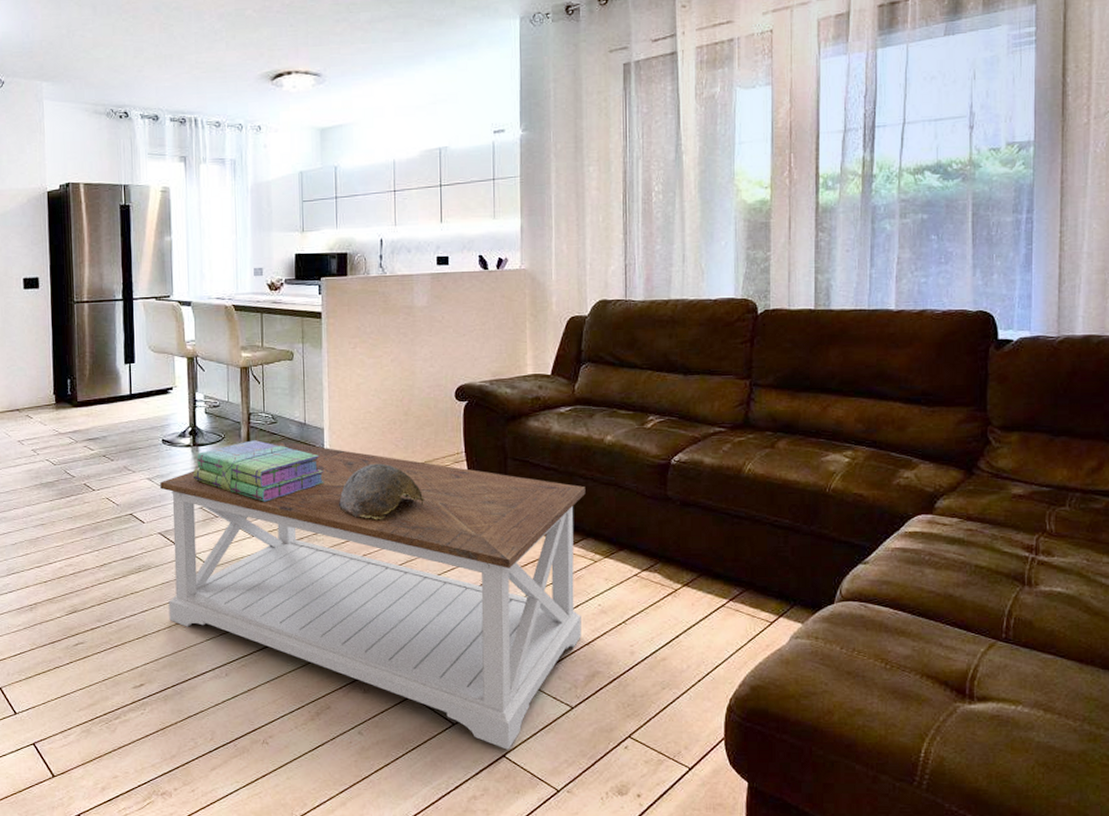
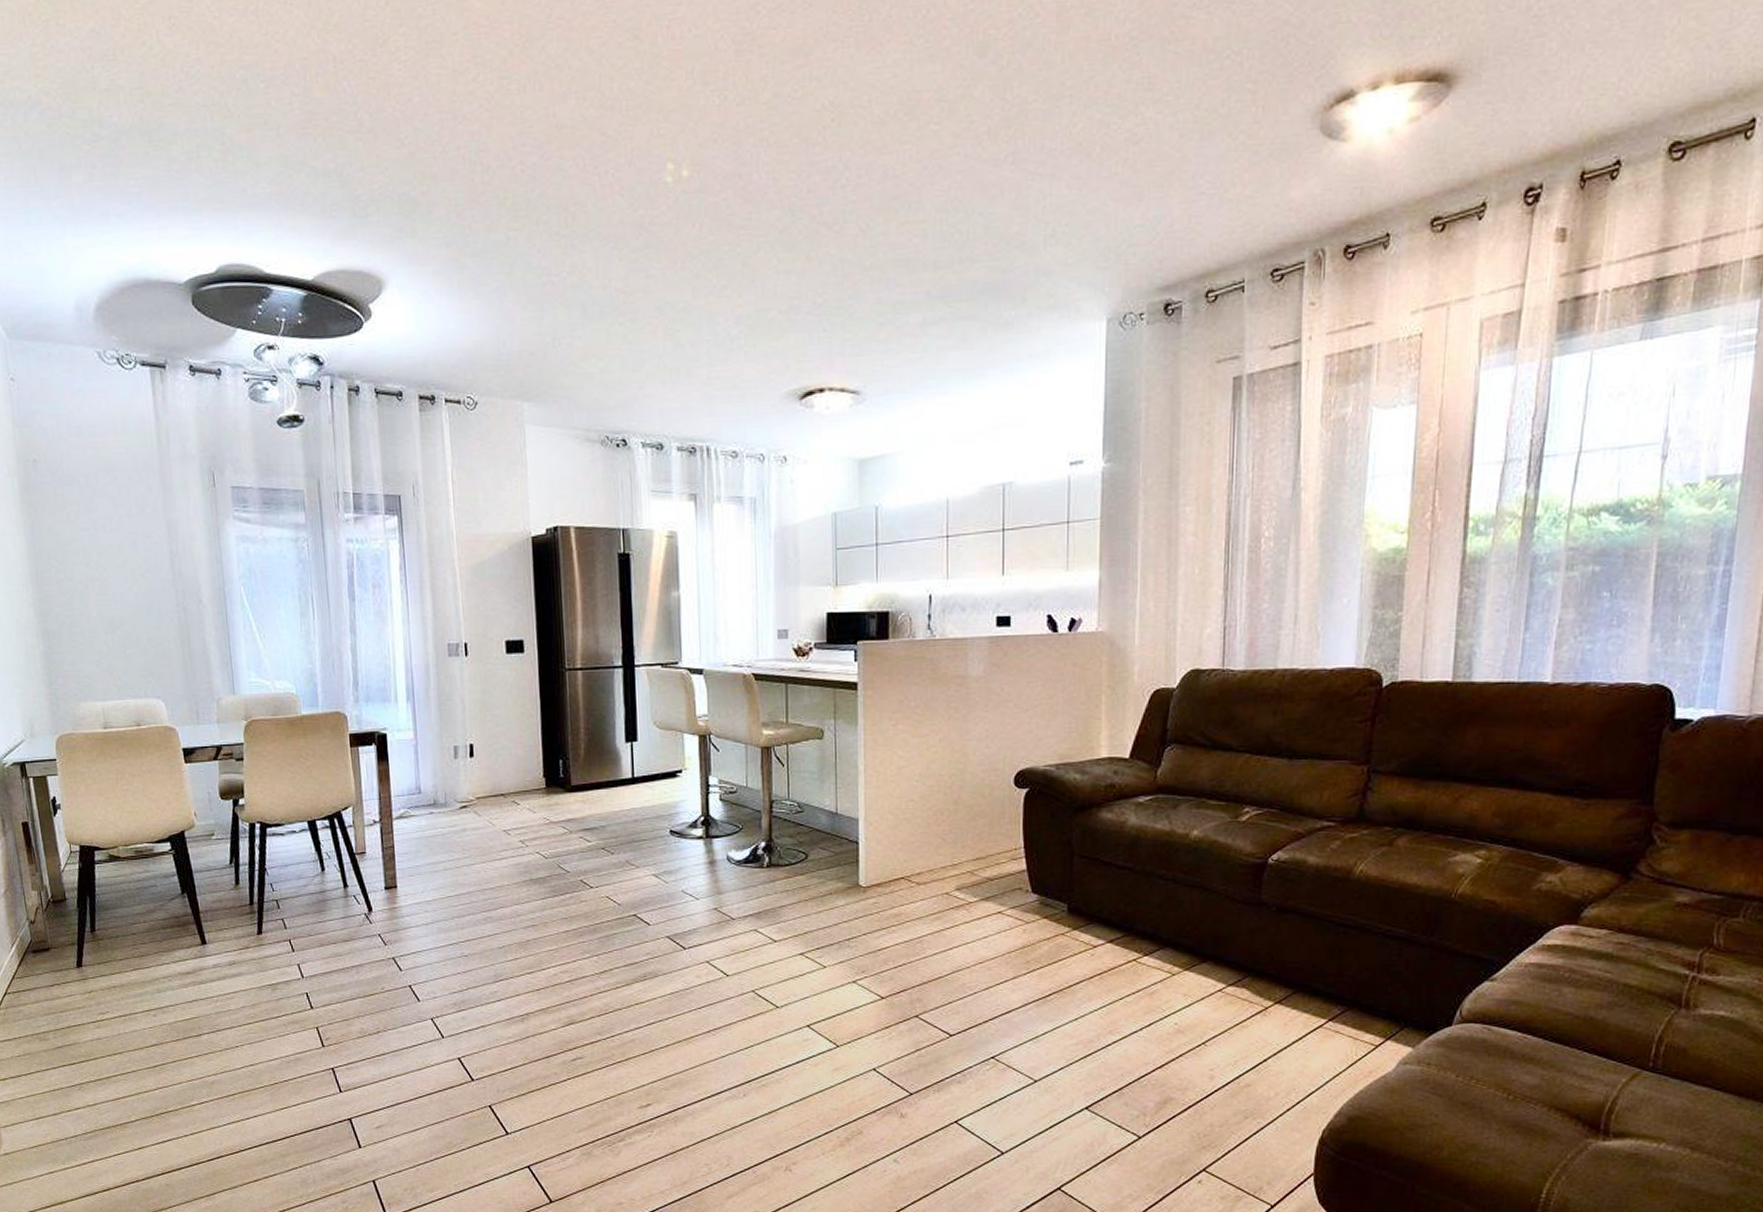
coffee table: present [160,441,586,750] -> none [668,833,1165,1182]
stack of books: present [192,440,324,502] -> none [705,832,859,903]
decorative bowl: present [339,463,424,520] -> none [875,860,975,925]

